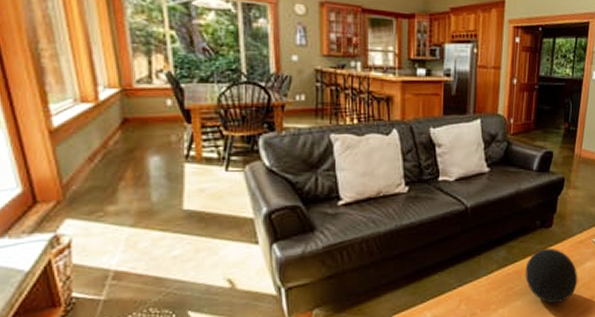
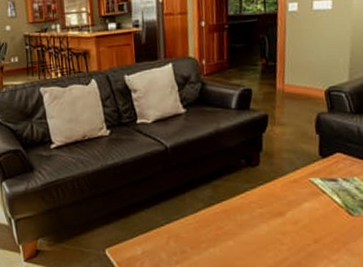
decorative ball: present [525,248,578,304] -> none [234,187,297,246]

